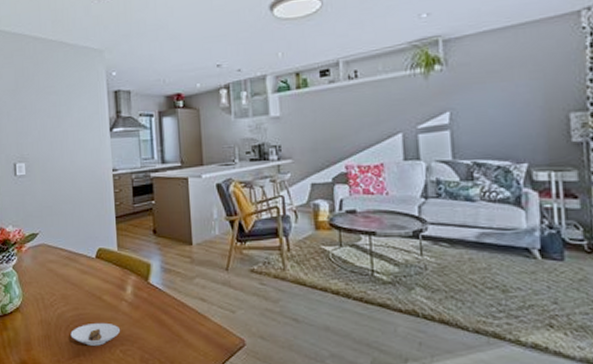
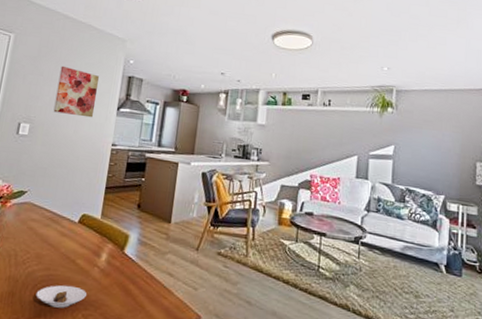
wall art: none [42,93,87,146] -> present [53,65,99,118]

